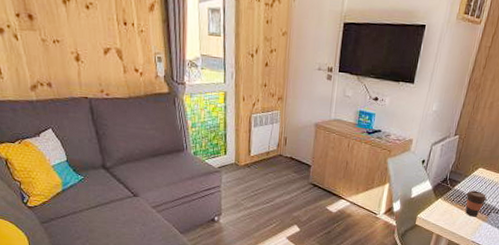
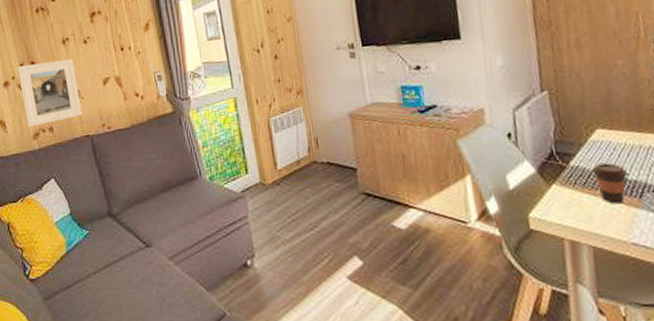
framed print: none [13,15,81,79] -> present [18,59,82,127]

